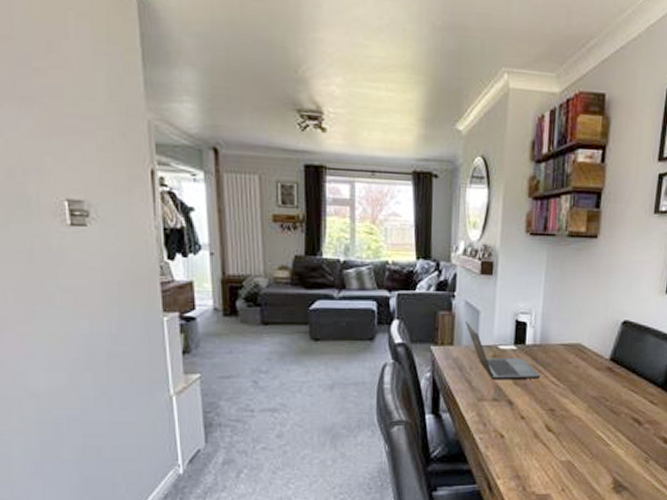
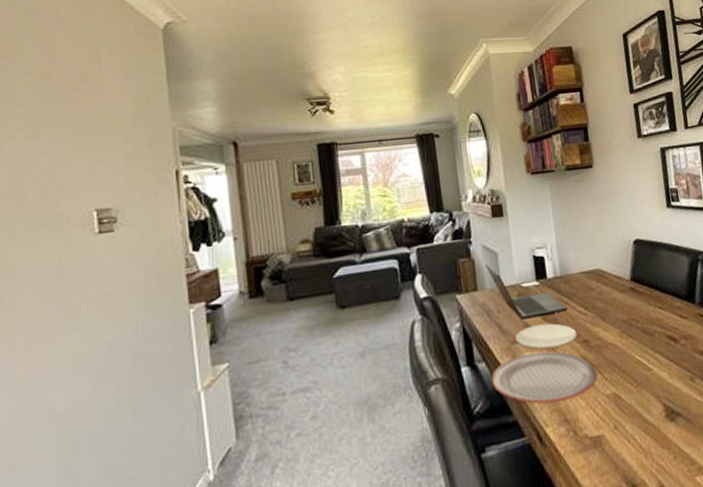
plate: none [453,412,556,459] -> present [492,351,598,404]
plate: none [484,387,545,411] -> present [516,323,577,350]

